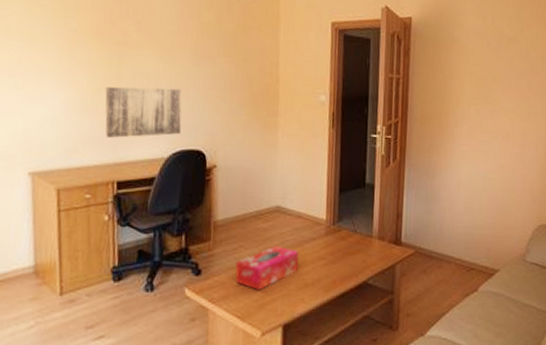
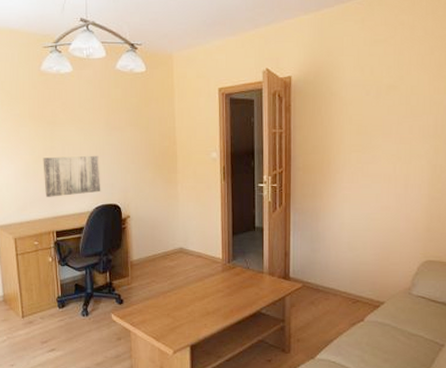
tissue box: present [234,246,300,291] -> none [149,281,201,317]

